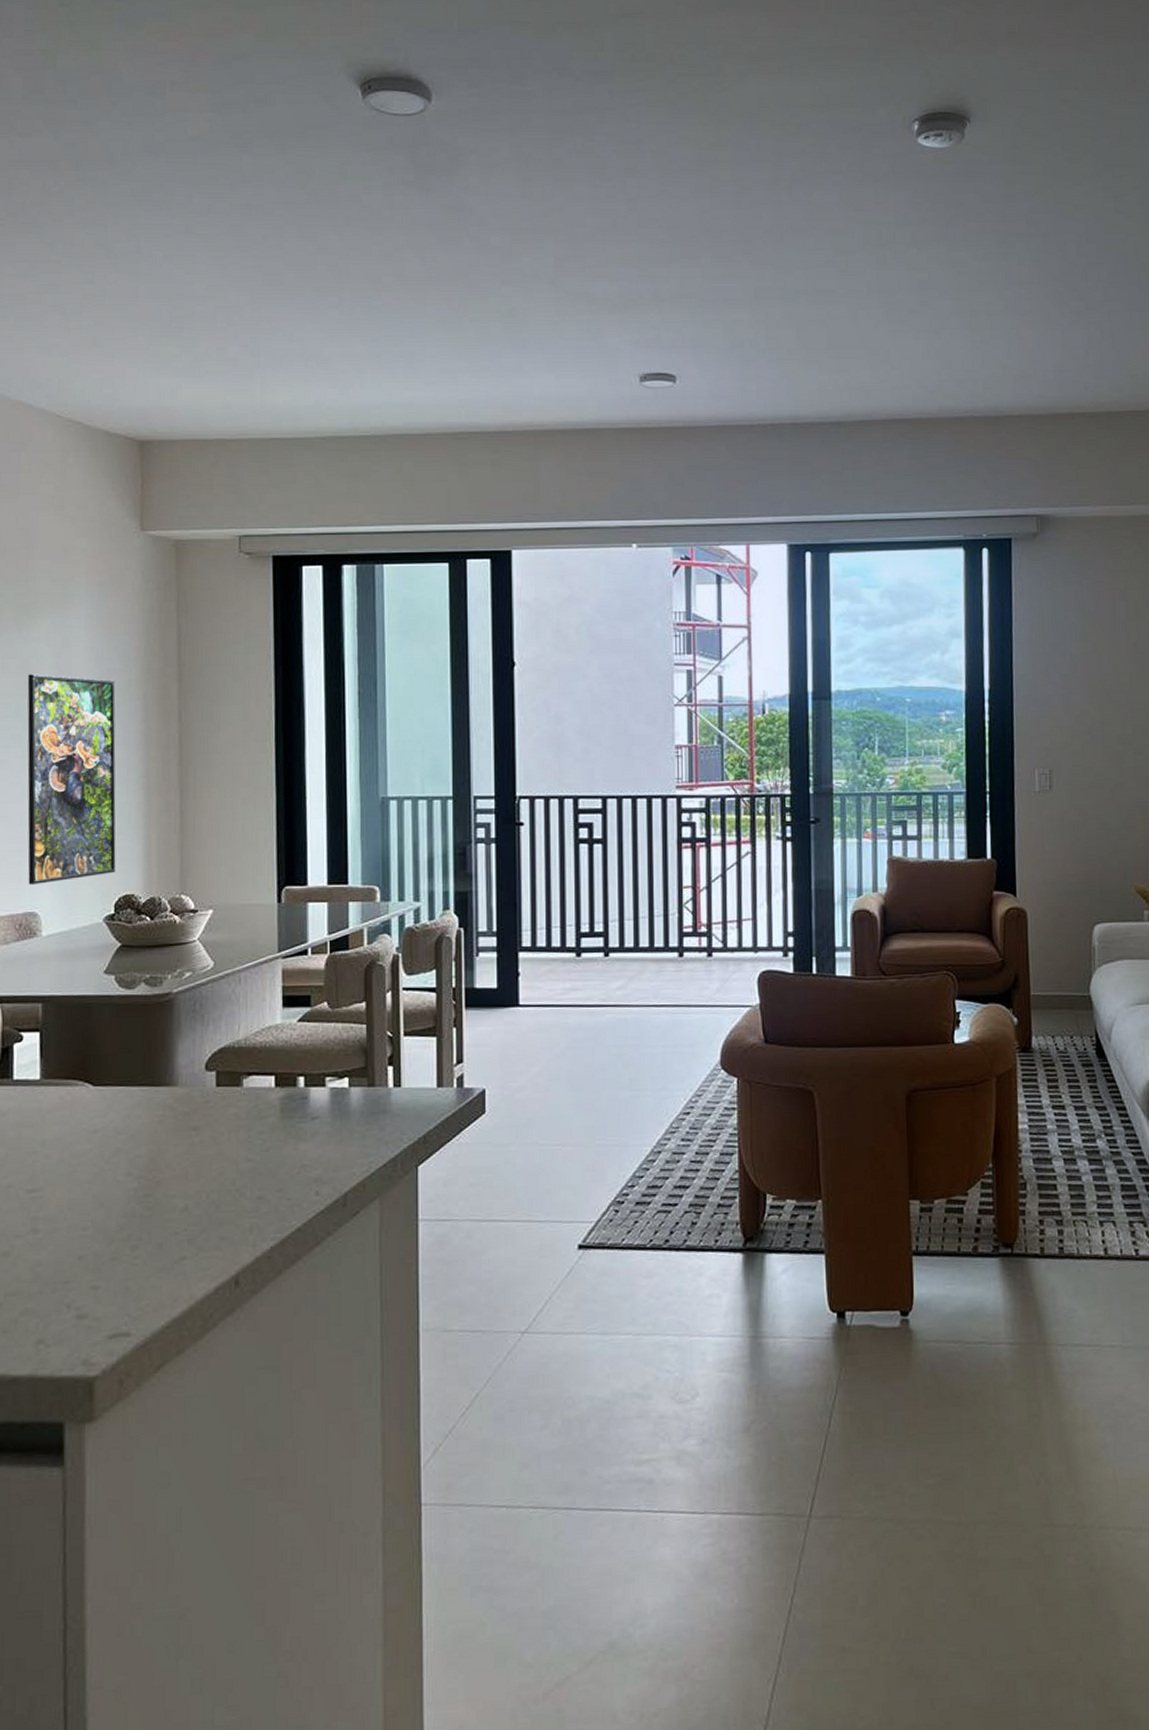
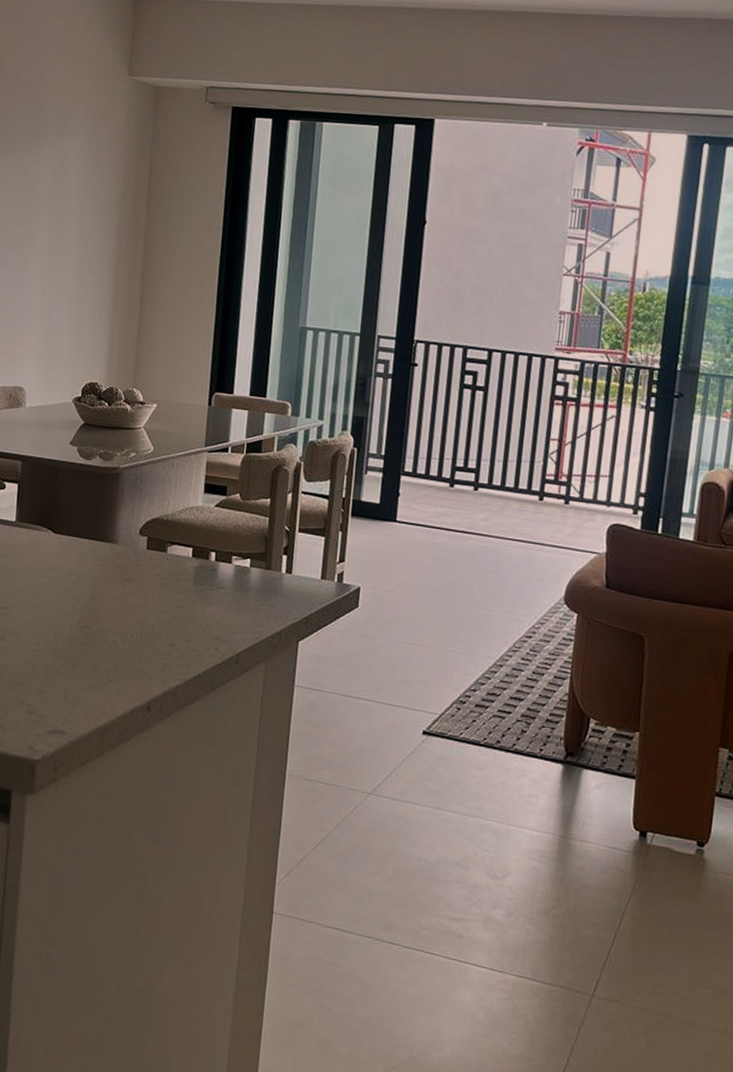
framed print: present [27,674,116,885] -> none [19,190,98,365]

